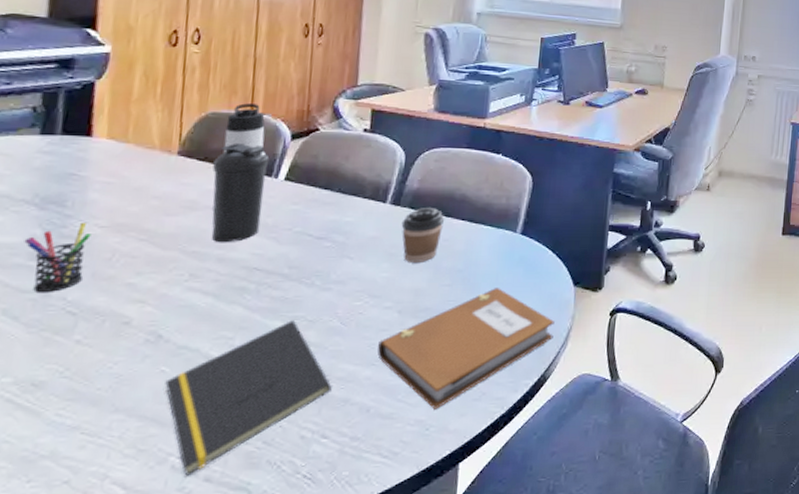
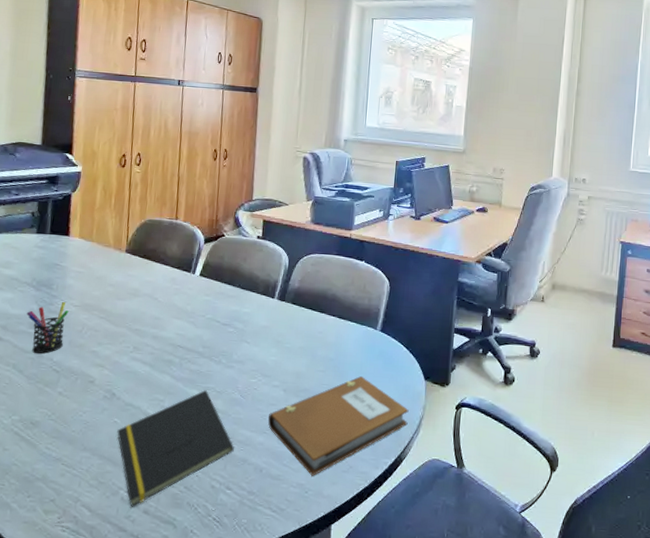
water bottle: present [211,142,270,243] -> none [149,244,189,324]
thermos bottle: present [223,103,265,153] -> none [156,213,186,252]
coffee cup: present [401,208,445,262] -> none [286,304,320,350]

